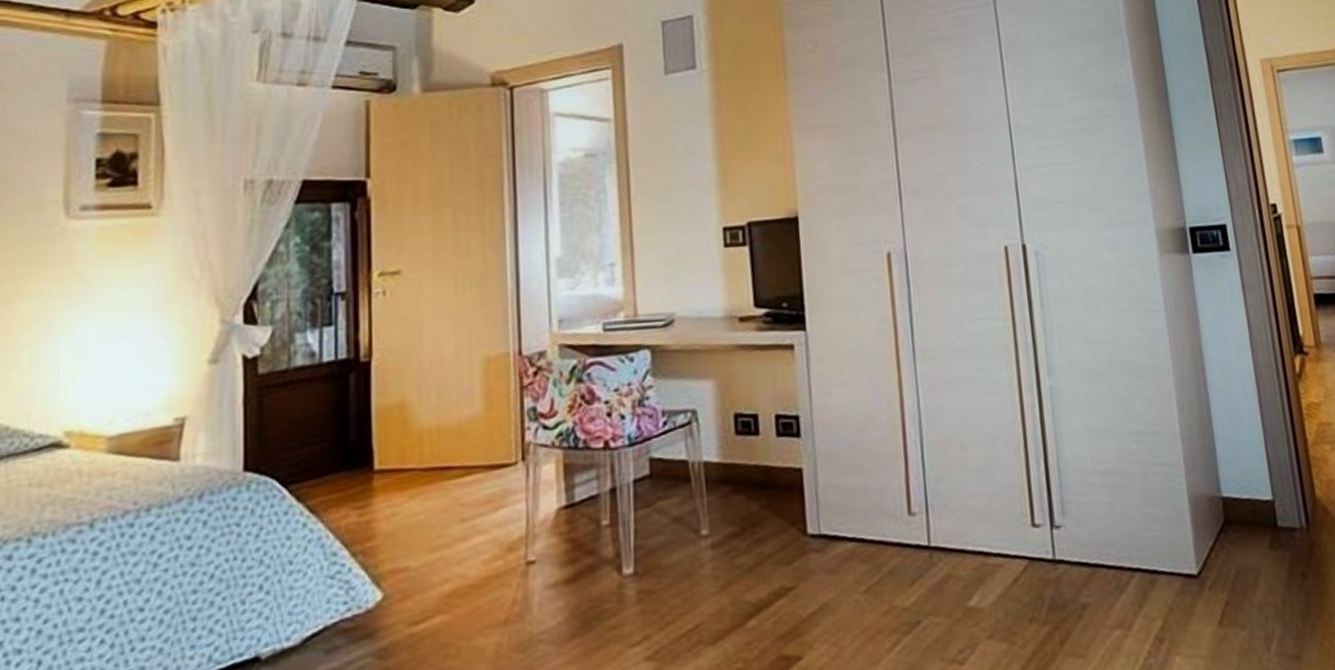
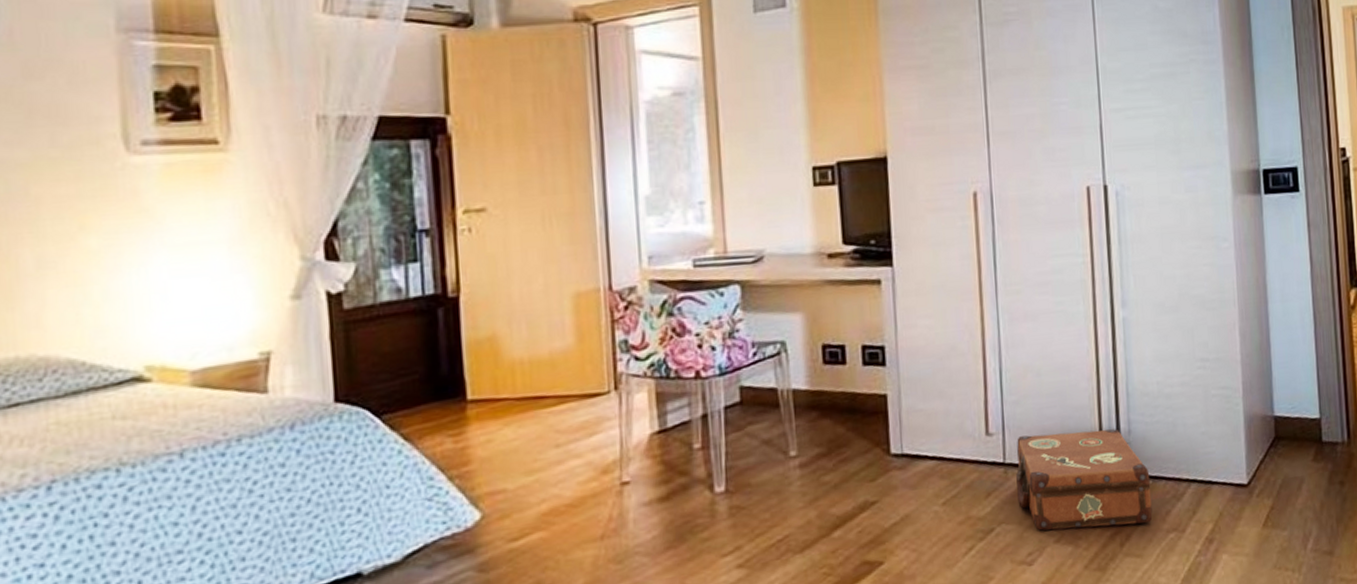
suitcase: none [941,509,1094,625] -> present [1016,429,1153,531]

